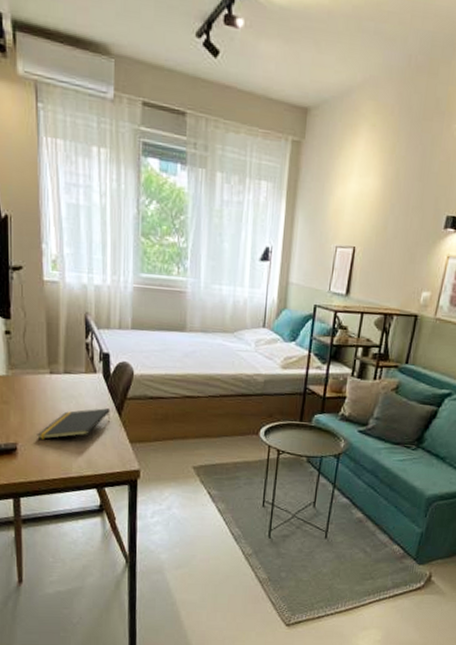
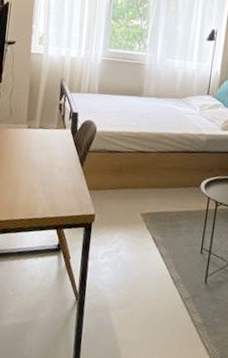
notepad: present [37,408,111,439] -> none [11,159,75,184]

